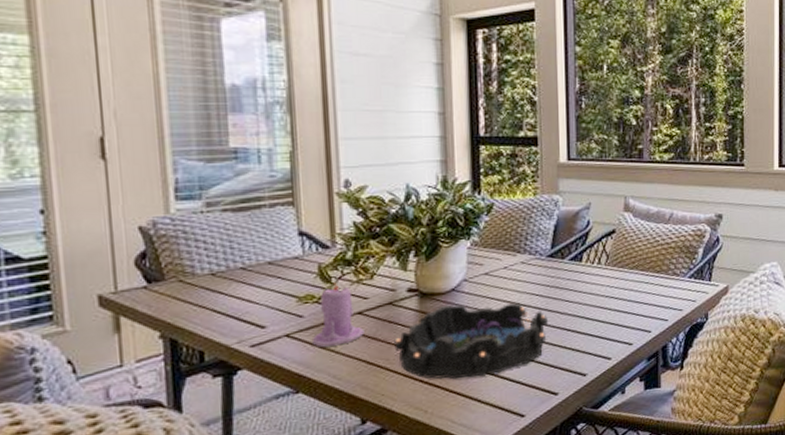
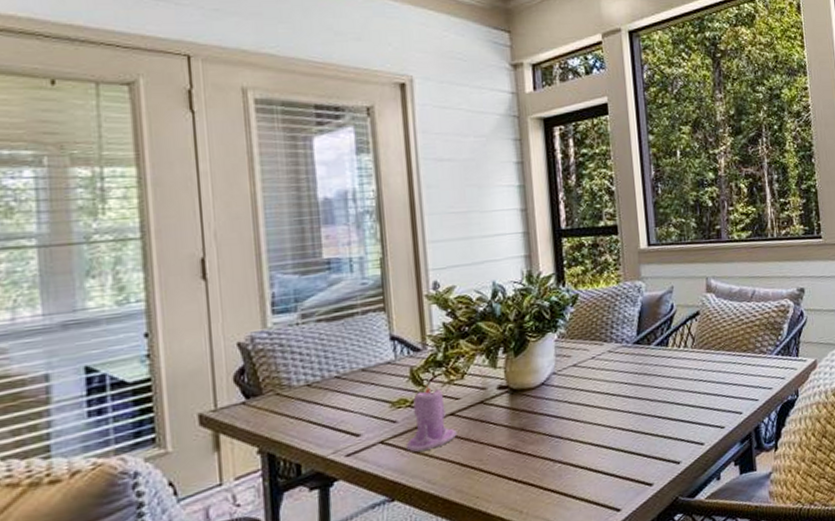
decorative bowl: present [394,302,549,380] -> none [487,392,639,478]

